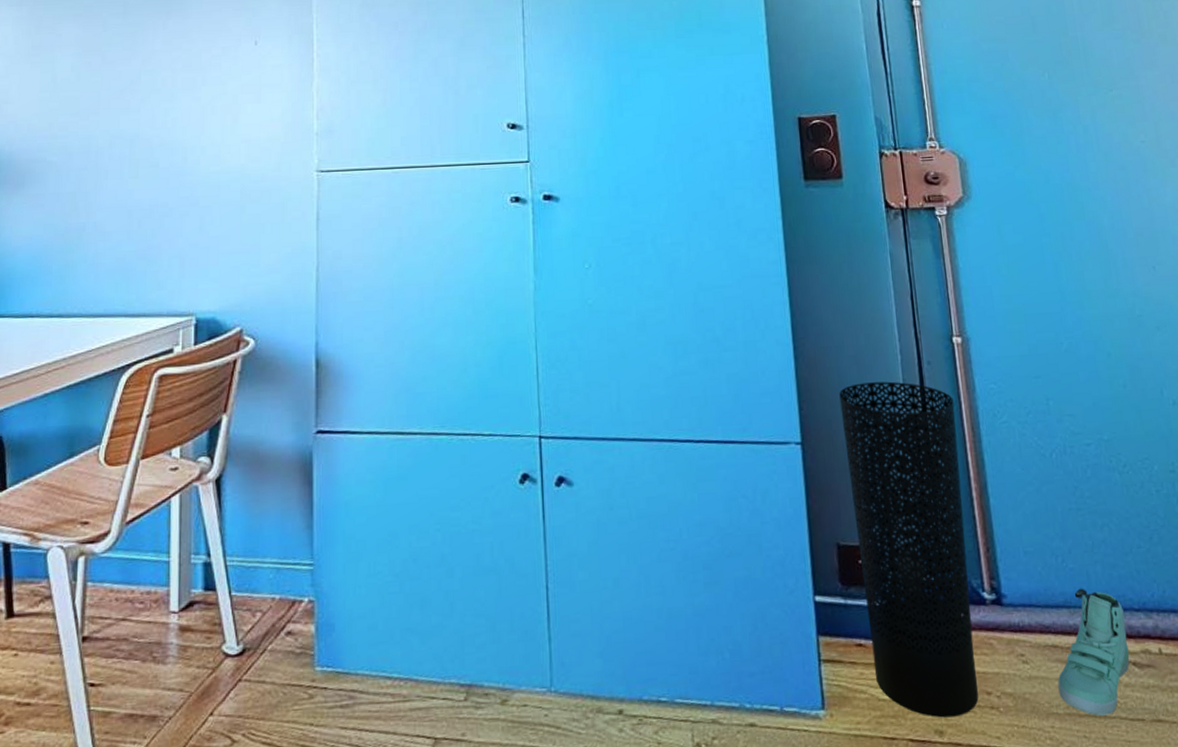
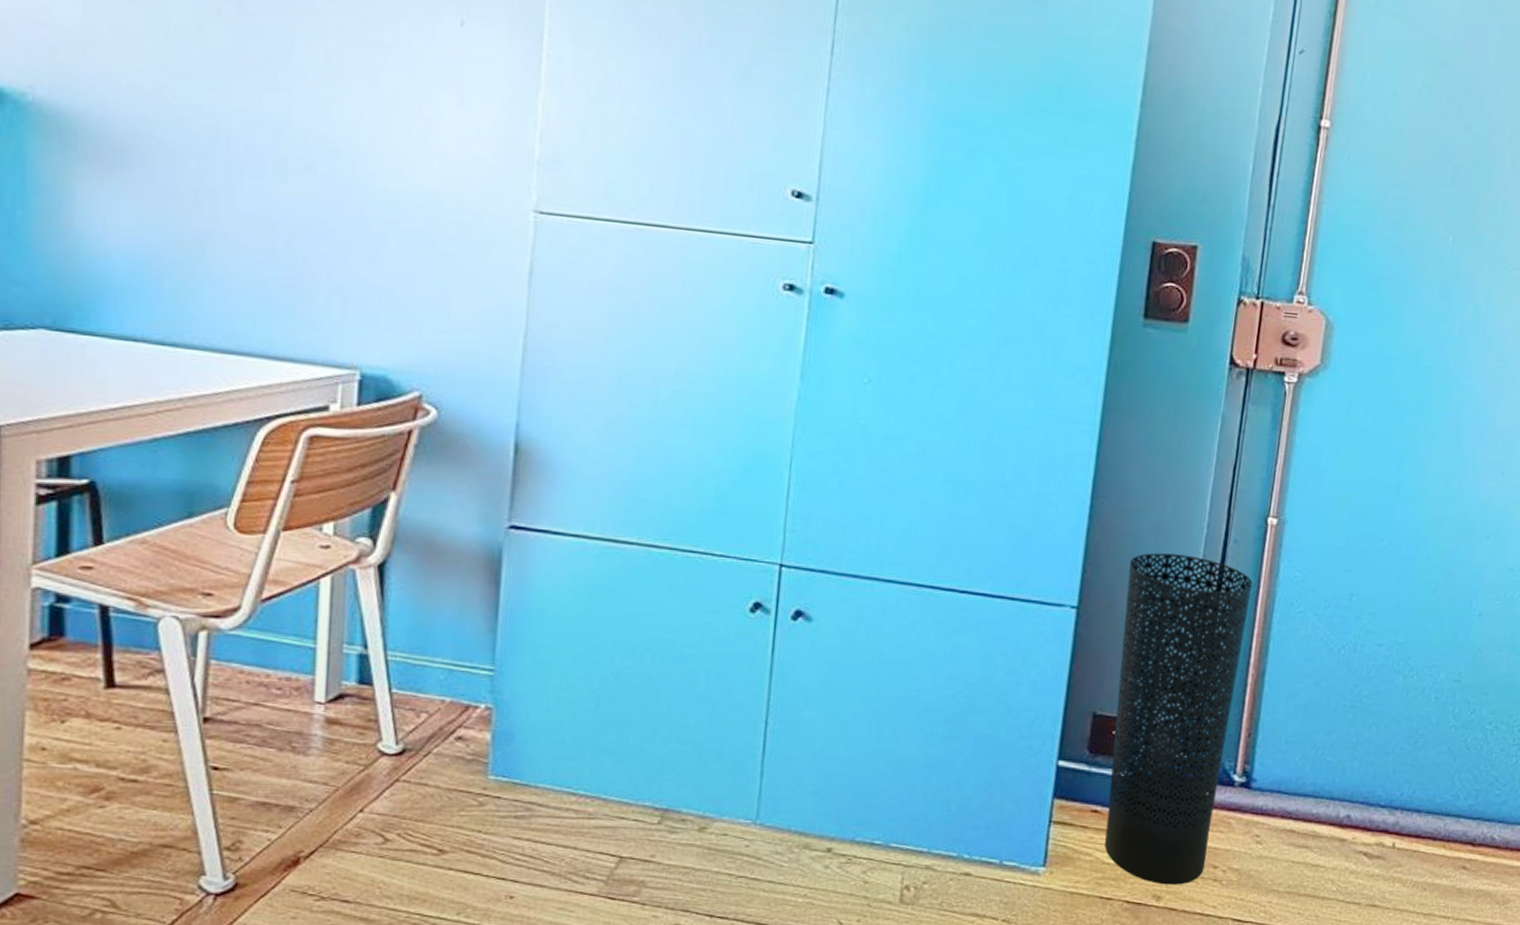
sneaker: present [1058,588,1130,716] -> none [1284,780,1370,897]

